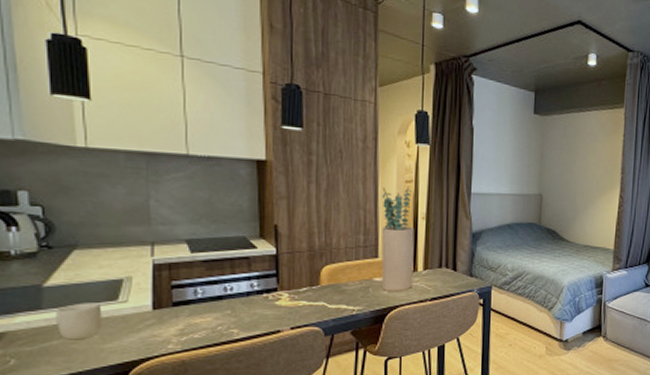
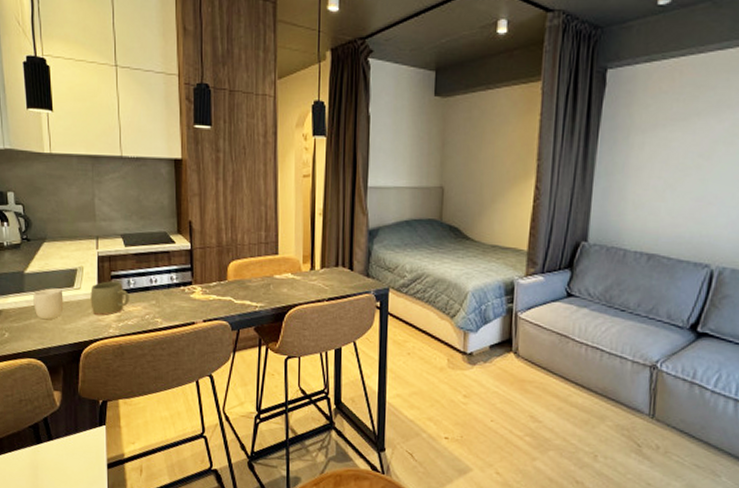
mug: none [142,291,196,330] -> present [90,281,129,315]
vase: present [381,186,415,293] -> none [281,181,312,291]

